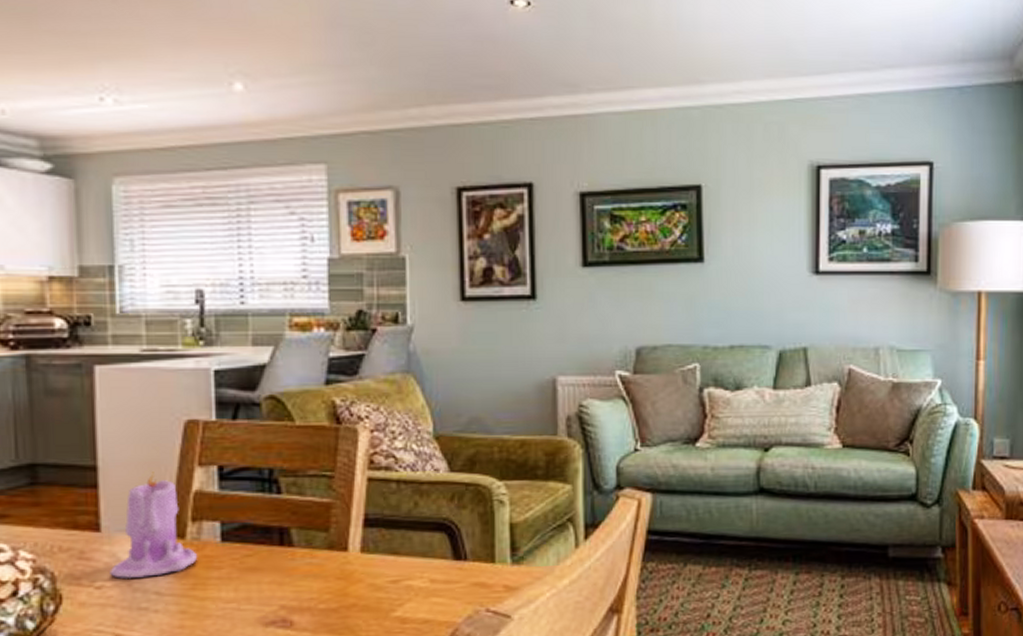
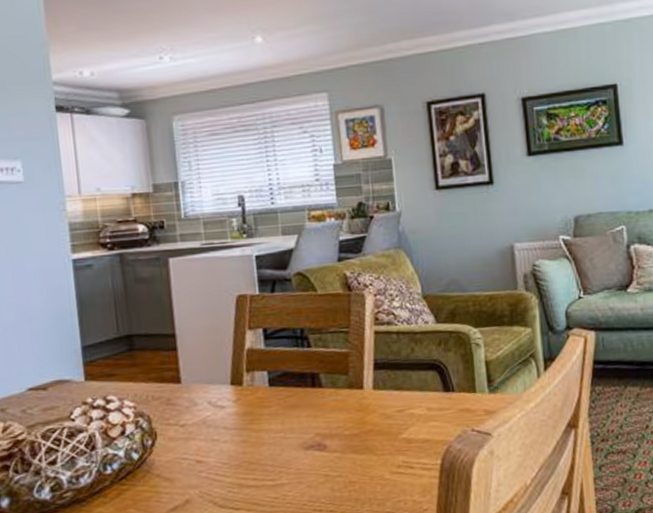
candle: present [109,472,197,579] -> none [189,336,252,418]

